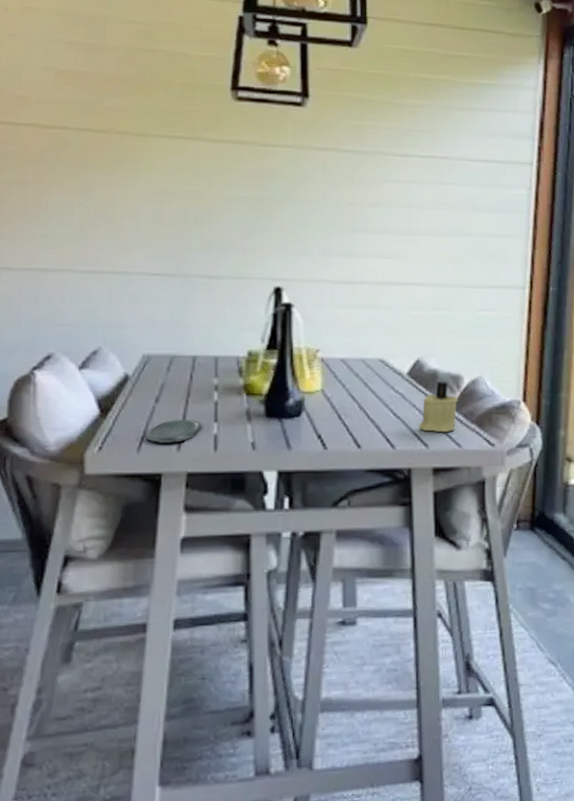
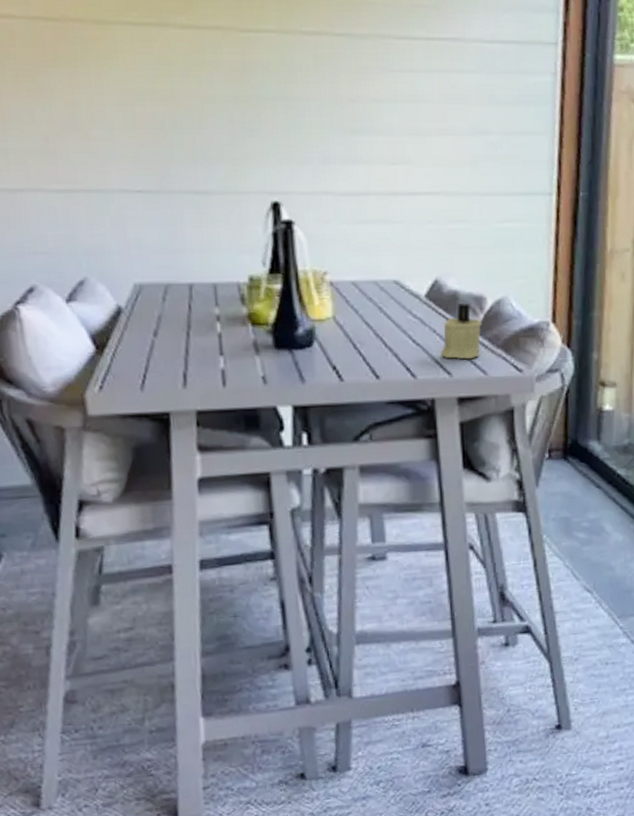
oval tray: present [145,420,203,443] -> none [147,354,208,380]

